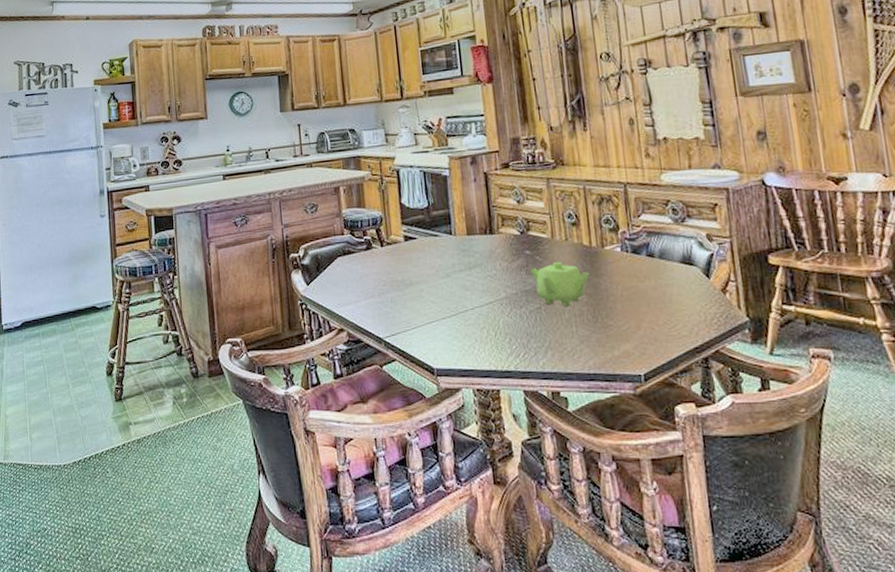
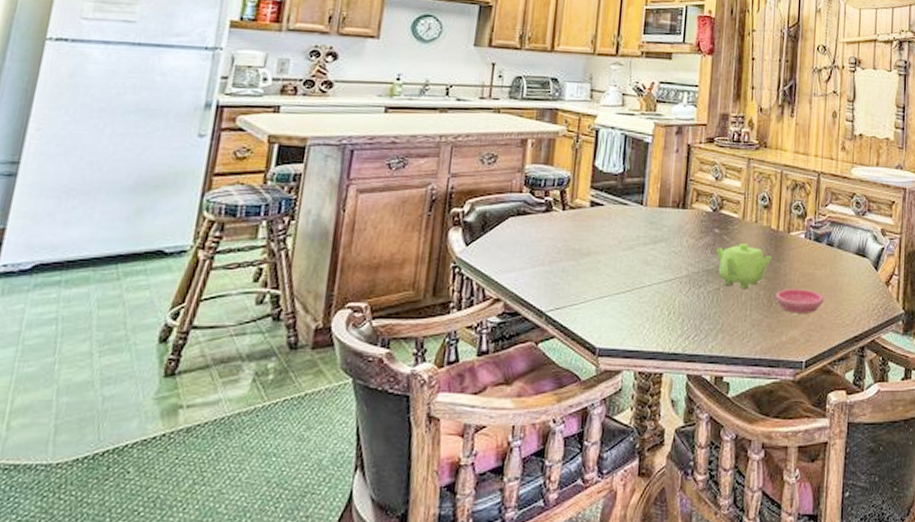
saucer: none [600,302,654,327] -> present [776,289,824,313]

